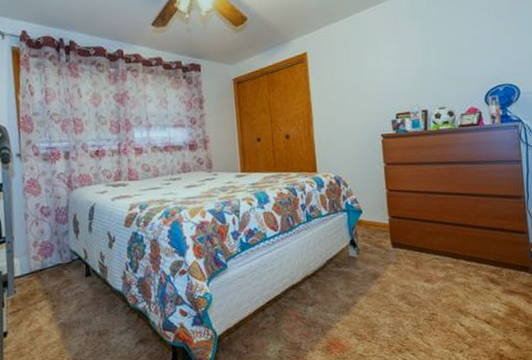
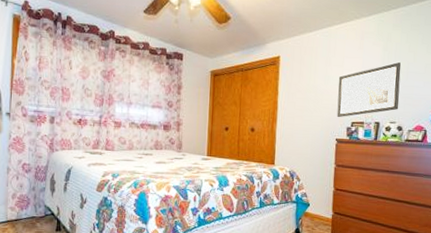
wall art: none [375,41,447,110] -> present [336,62,401,117]

